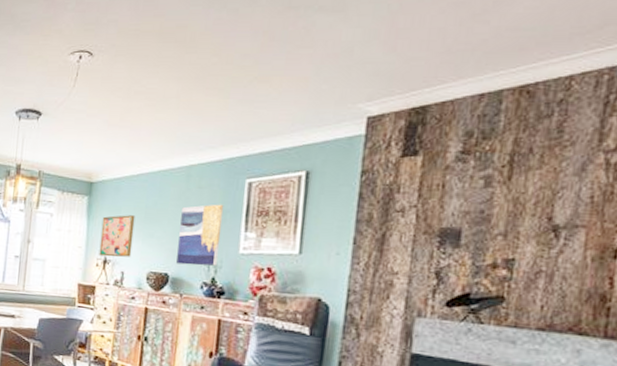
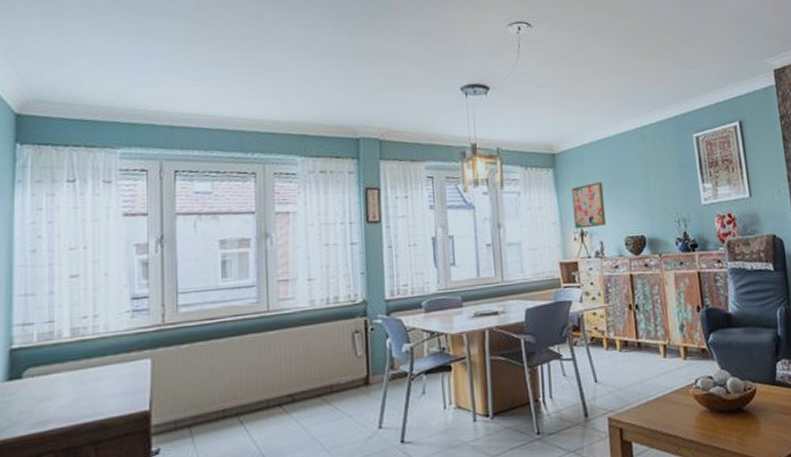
wall art: present [176,204,224,266] -> none [644,160,686,224]

